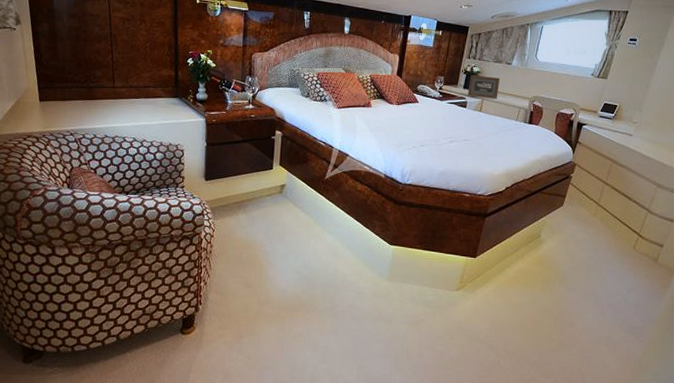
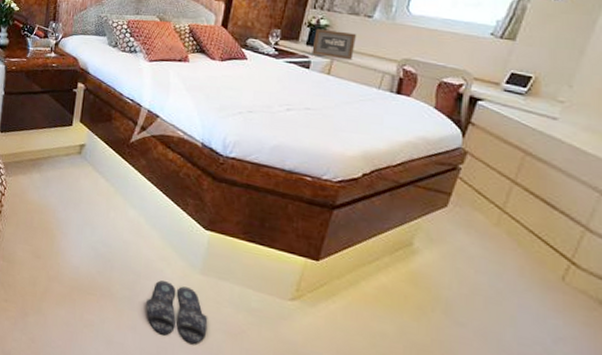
slippers: none [345,291,395,337] -> present [146,280,208,345]

